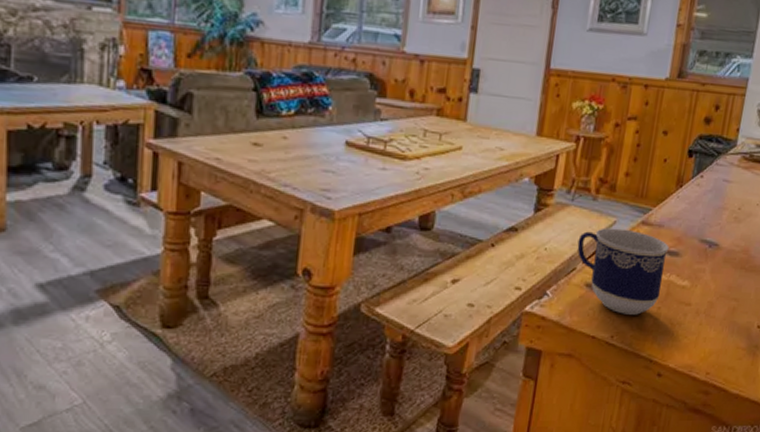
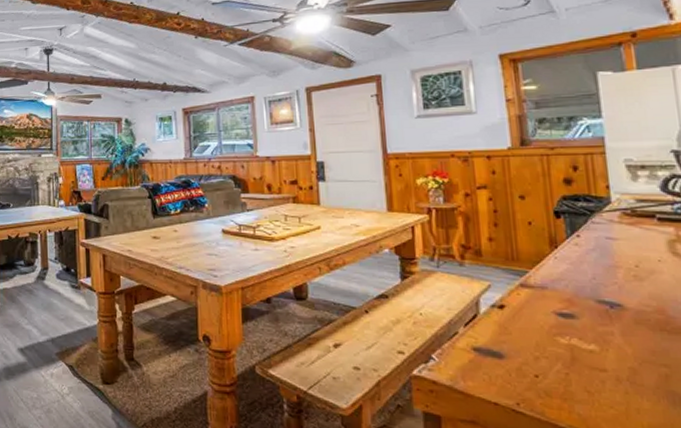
cup: present [577,228,670,315] -> none [453,292,565,381]

